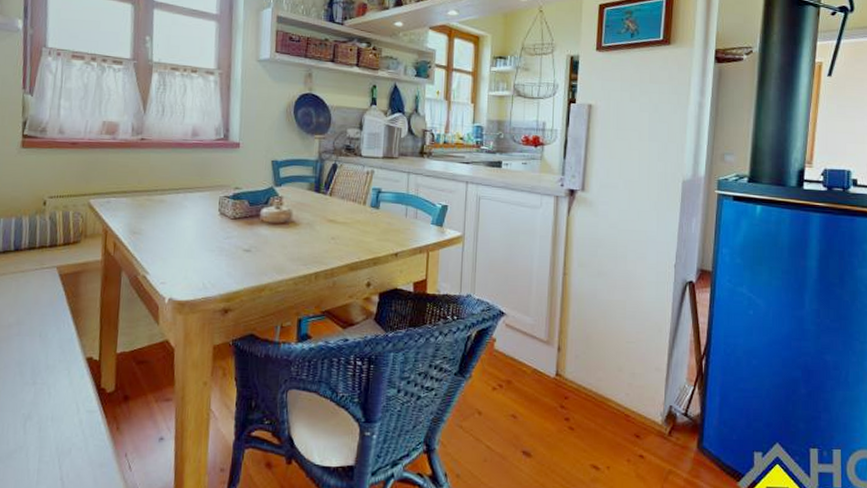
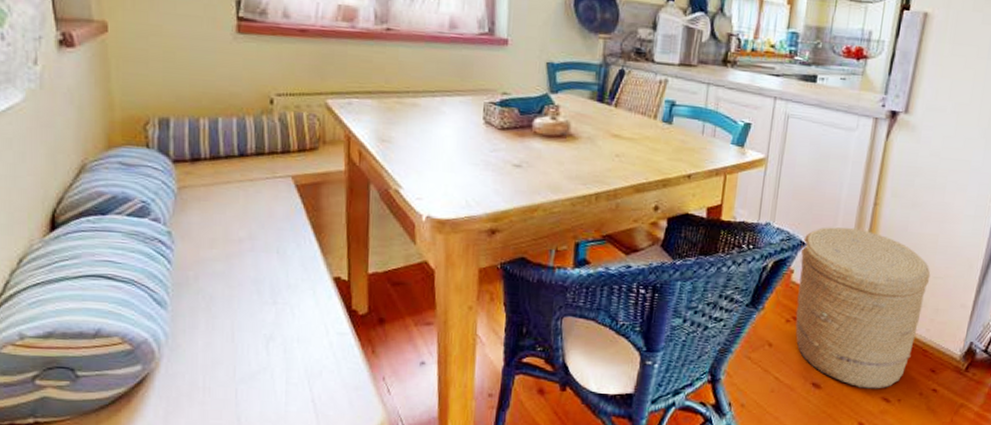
woven basket: none [501,297,623,456] -> present [795,227,931,389]

